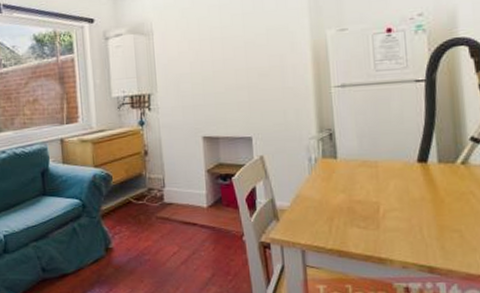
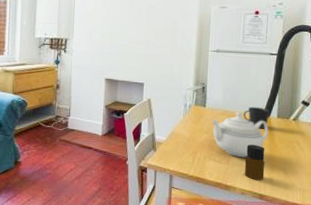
teapot: none [349,160,429,220] -> present [212,111,269,157]
cup: none [390,151,427,180] -> present [243,106,270,129]
bottle: none [400,201,432,248] -> present [244,144,265,181]

